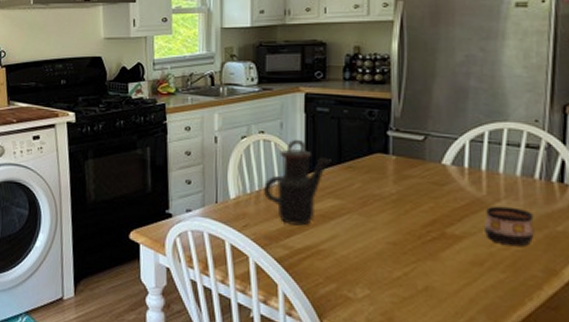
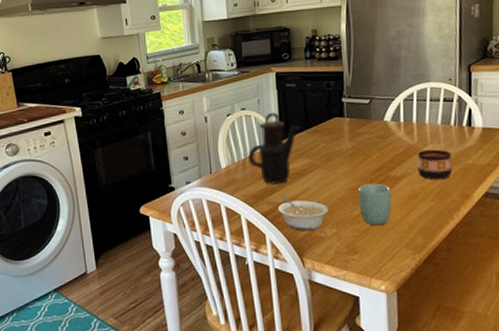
legume: none [295,240,361,288] -> present [277,196,329,231]
cup: none [403,239,446,295] -> present [359,184,392,226]

